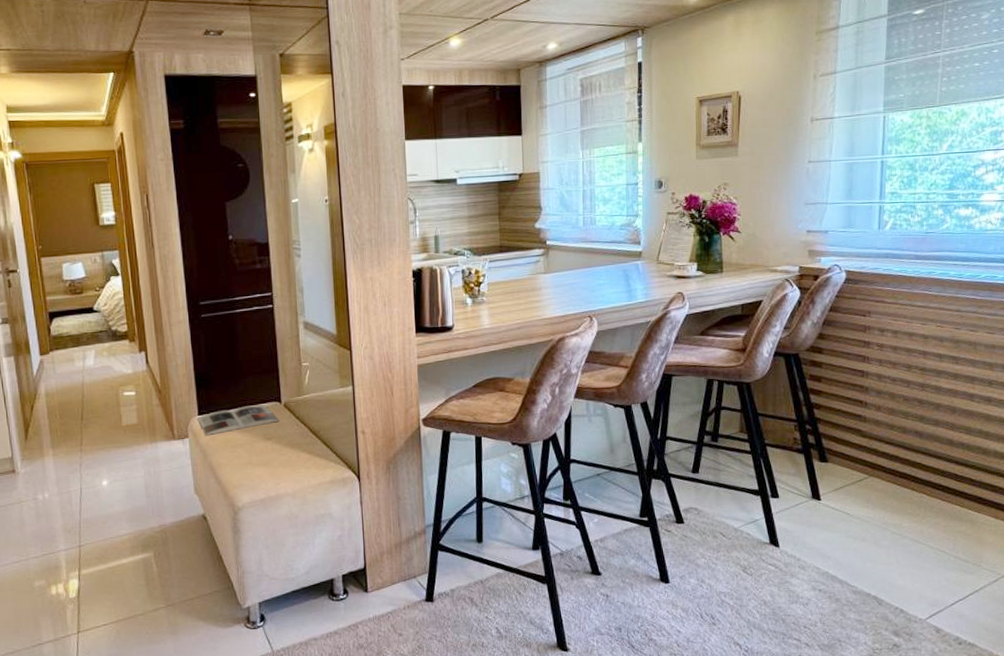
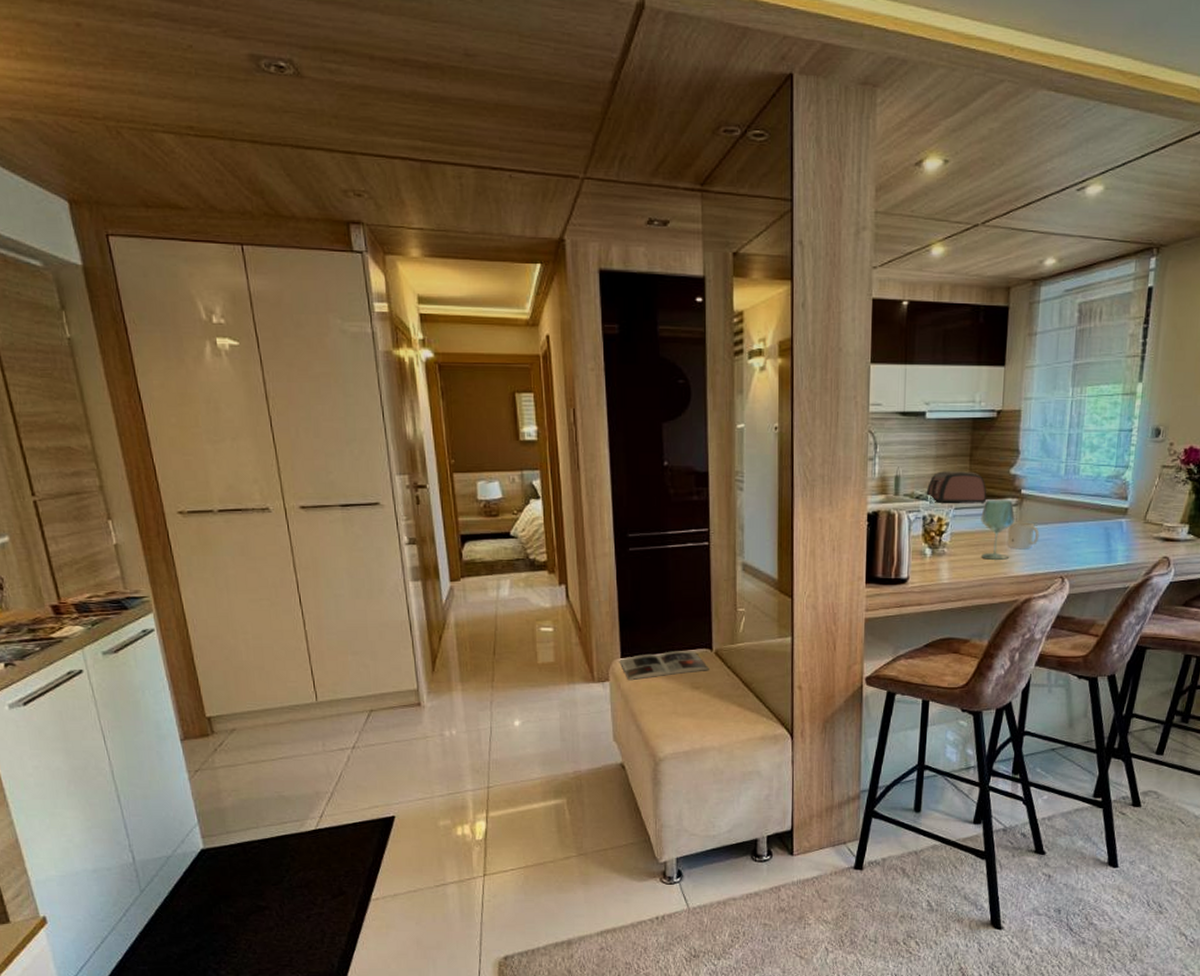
toaster: none [463,228,516,258] -> present [926,471,986,505]
wine glass: none [513,251,543,305] -> present [981,499,1015,560]
mug: none [538,269,567,294] -> present [1007,522,1040,550]

